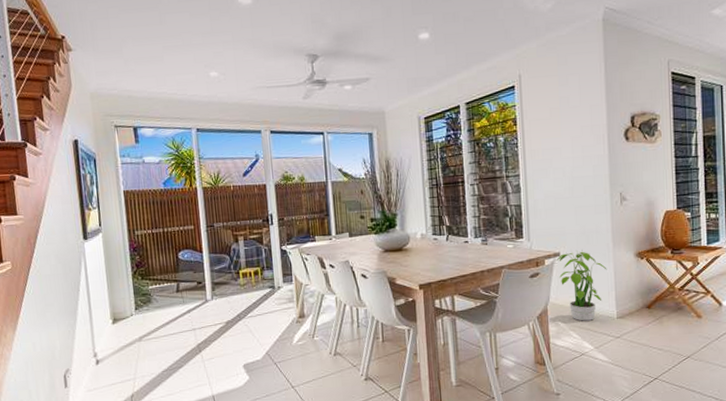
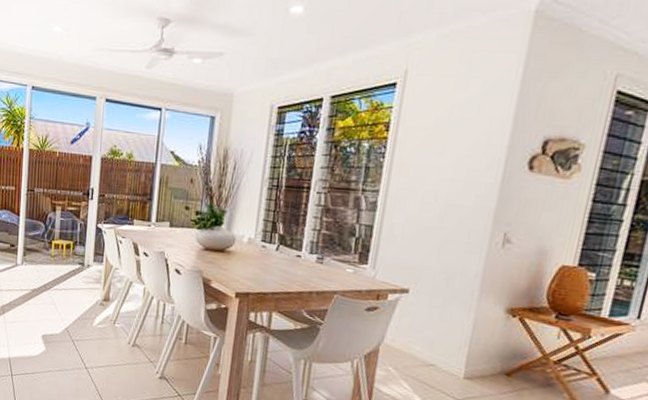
potted plant: present [556,249,607,321] -> none [402,288,465,374]

